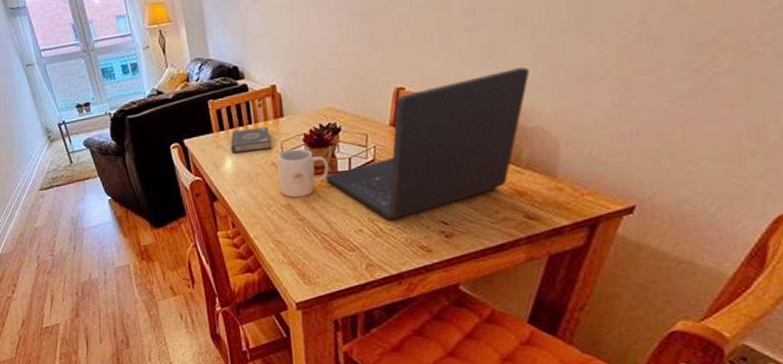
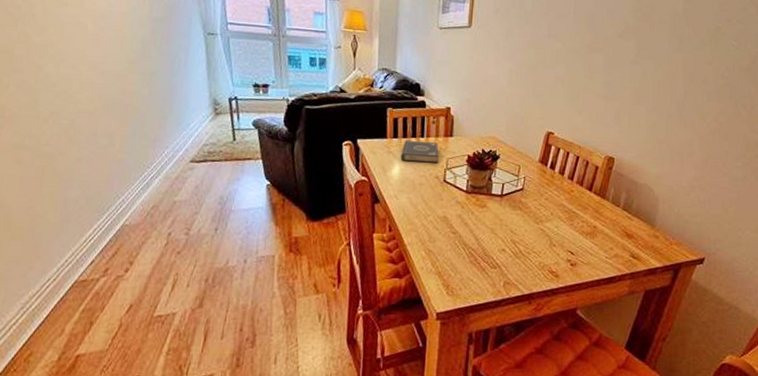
mug: present [277,148,329,198] -> none [439,167,485,212]
laptop: present [325,67,530,221] -> none [480,135,643,244]

